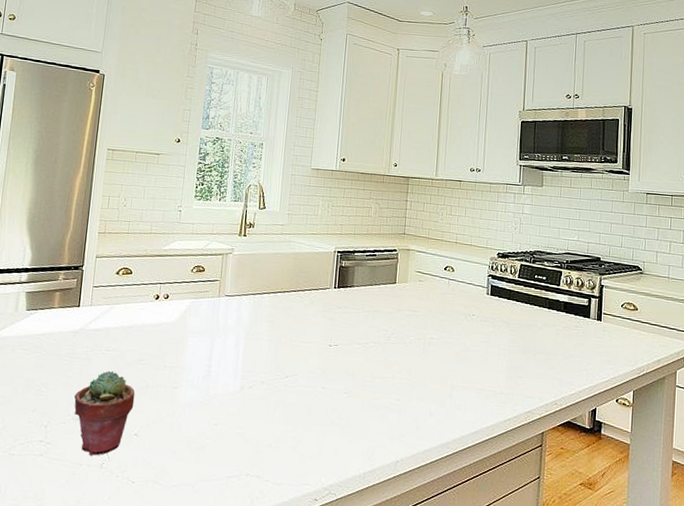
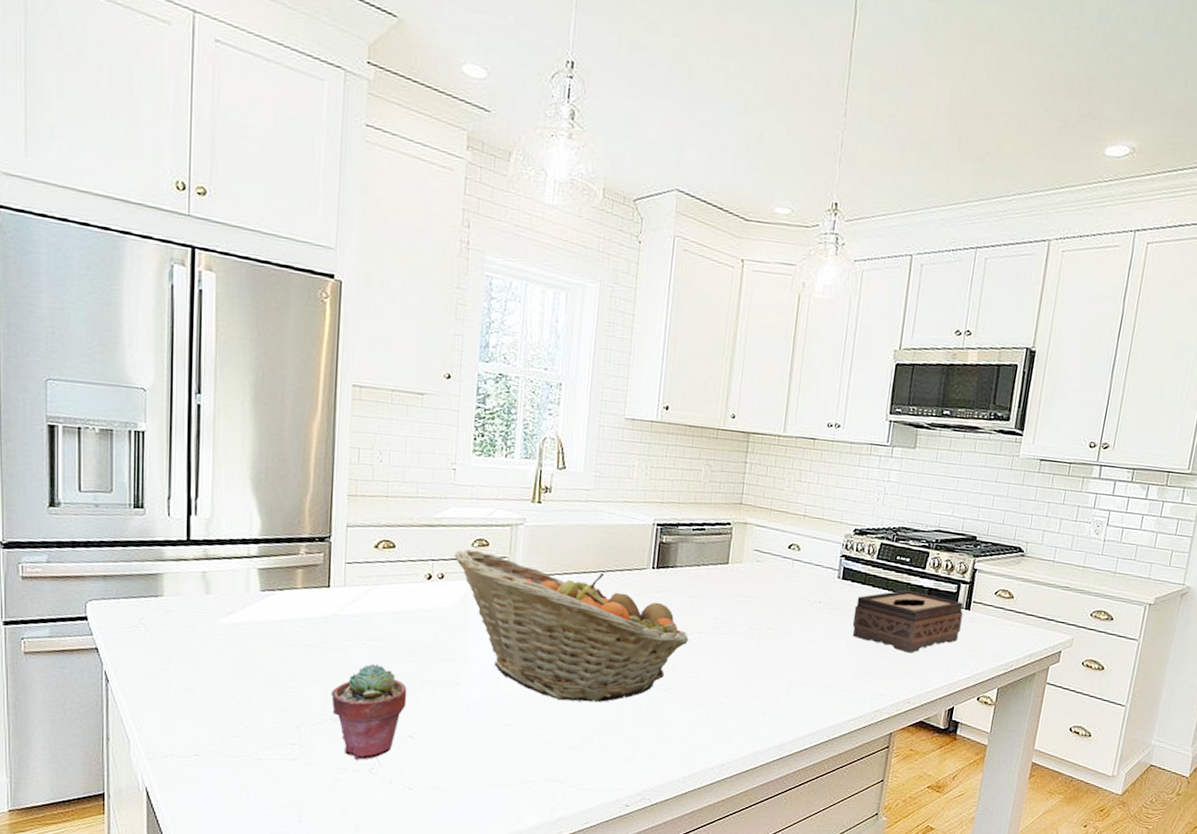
fruit basket: none [177,275,365,404] -> present [454,550,689,702]
tissue box: none [502,303,596,359] -> present [852,589,963,653]

